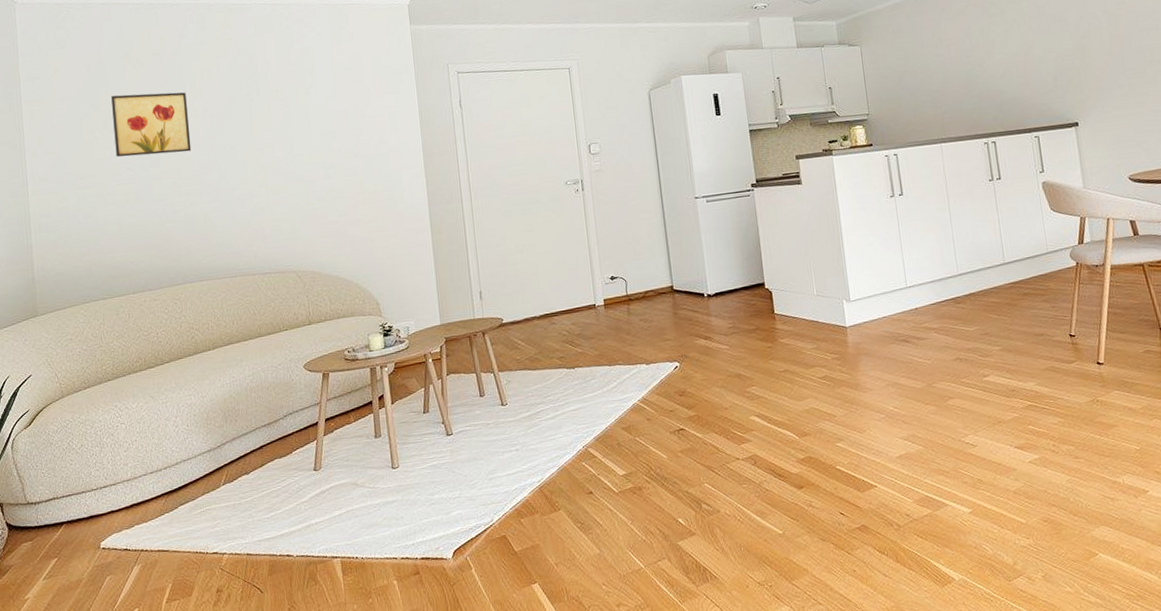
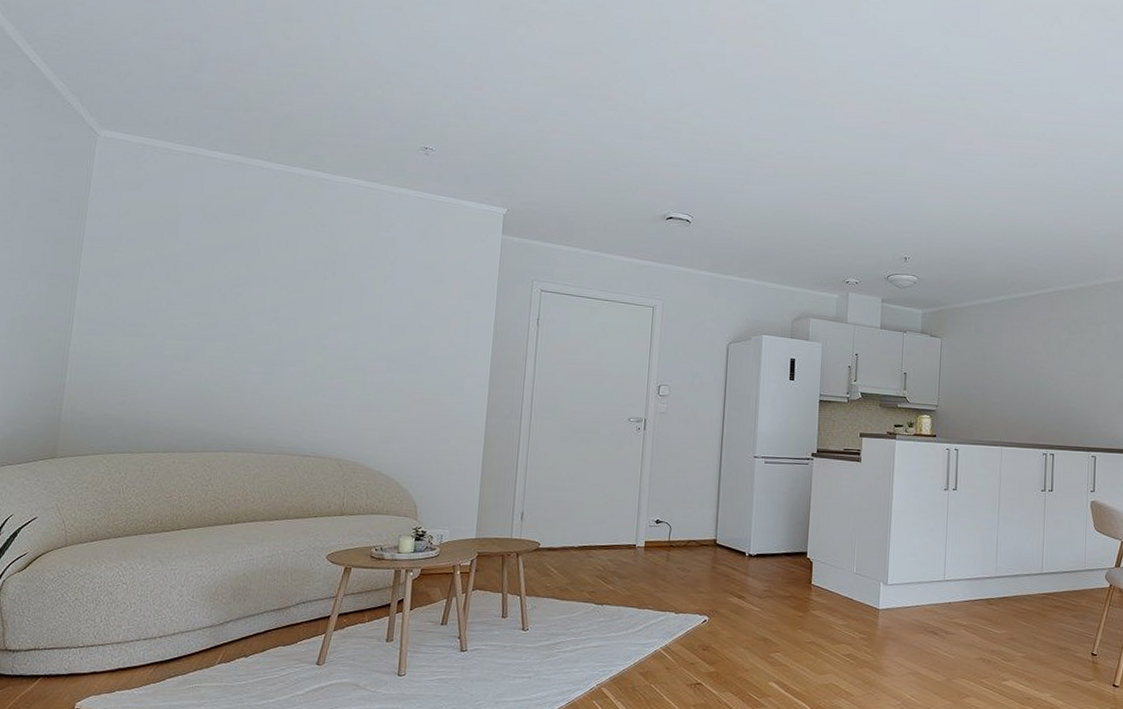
wall art: present [111,92,192,157] -> none [173,247,259,319]

